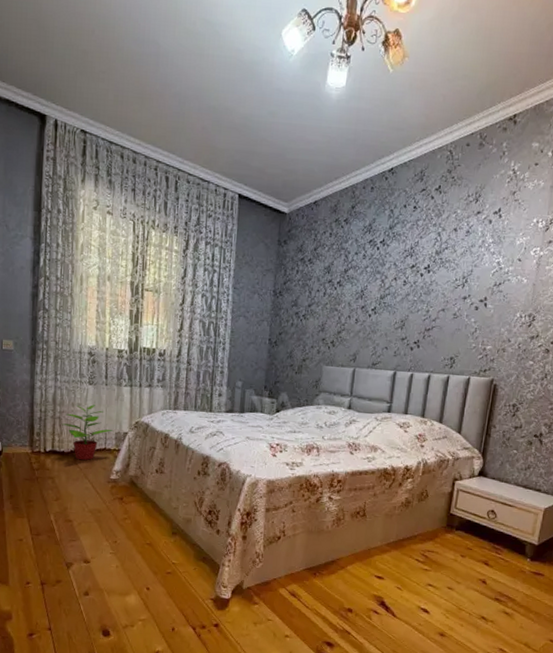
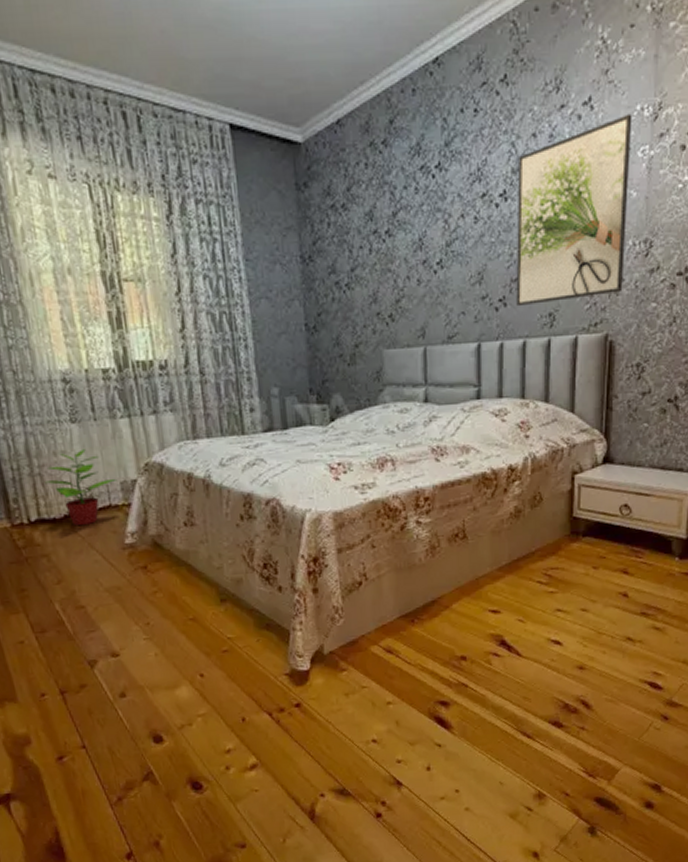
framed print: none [427,224,530,350] -> present [516,113,633,307]

